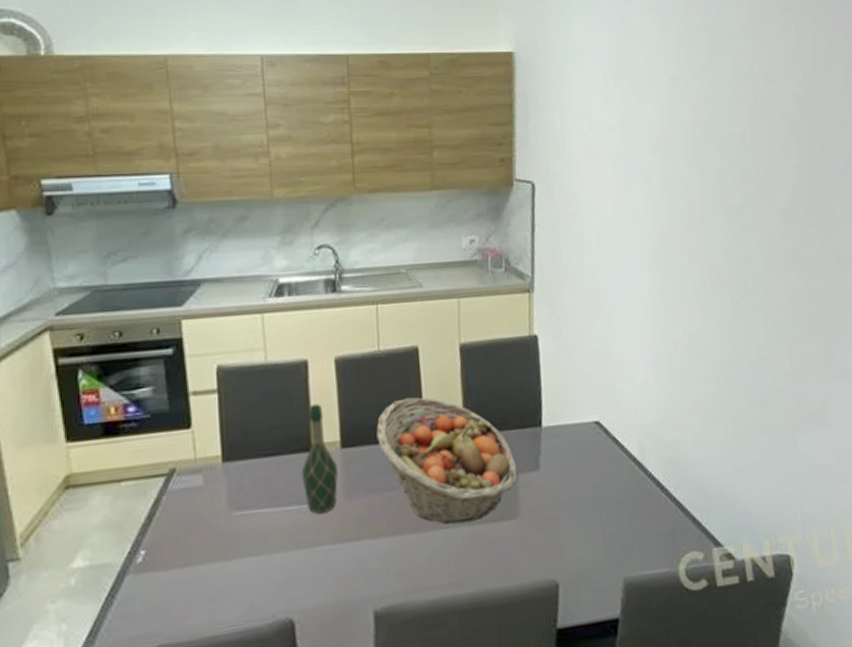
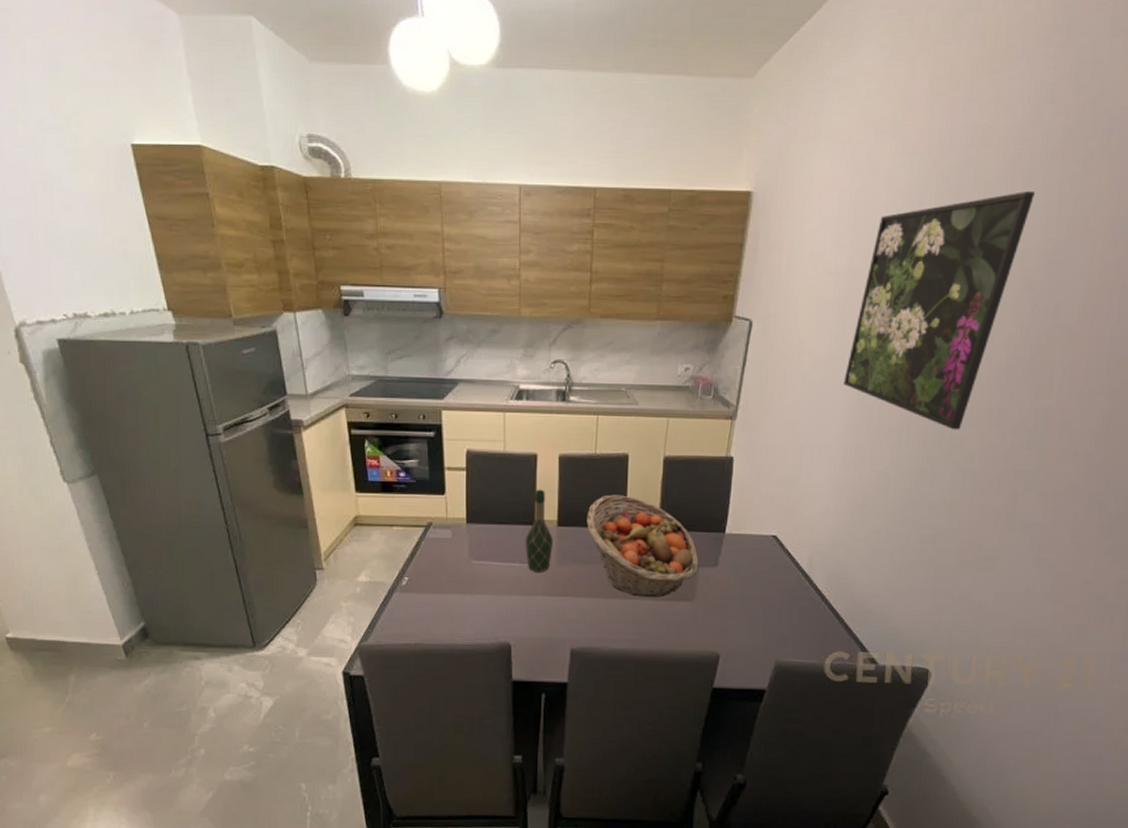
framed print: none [638,41,777,278] -> present [843,190,1035,430]

